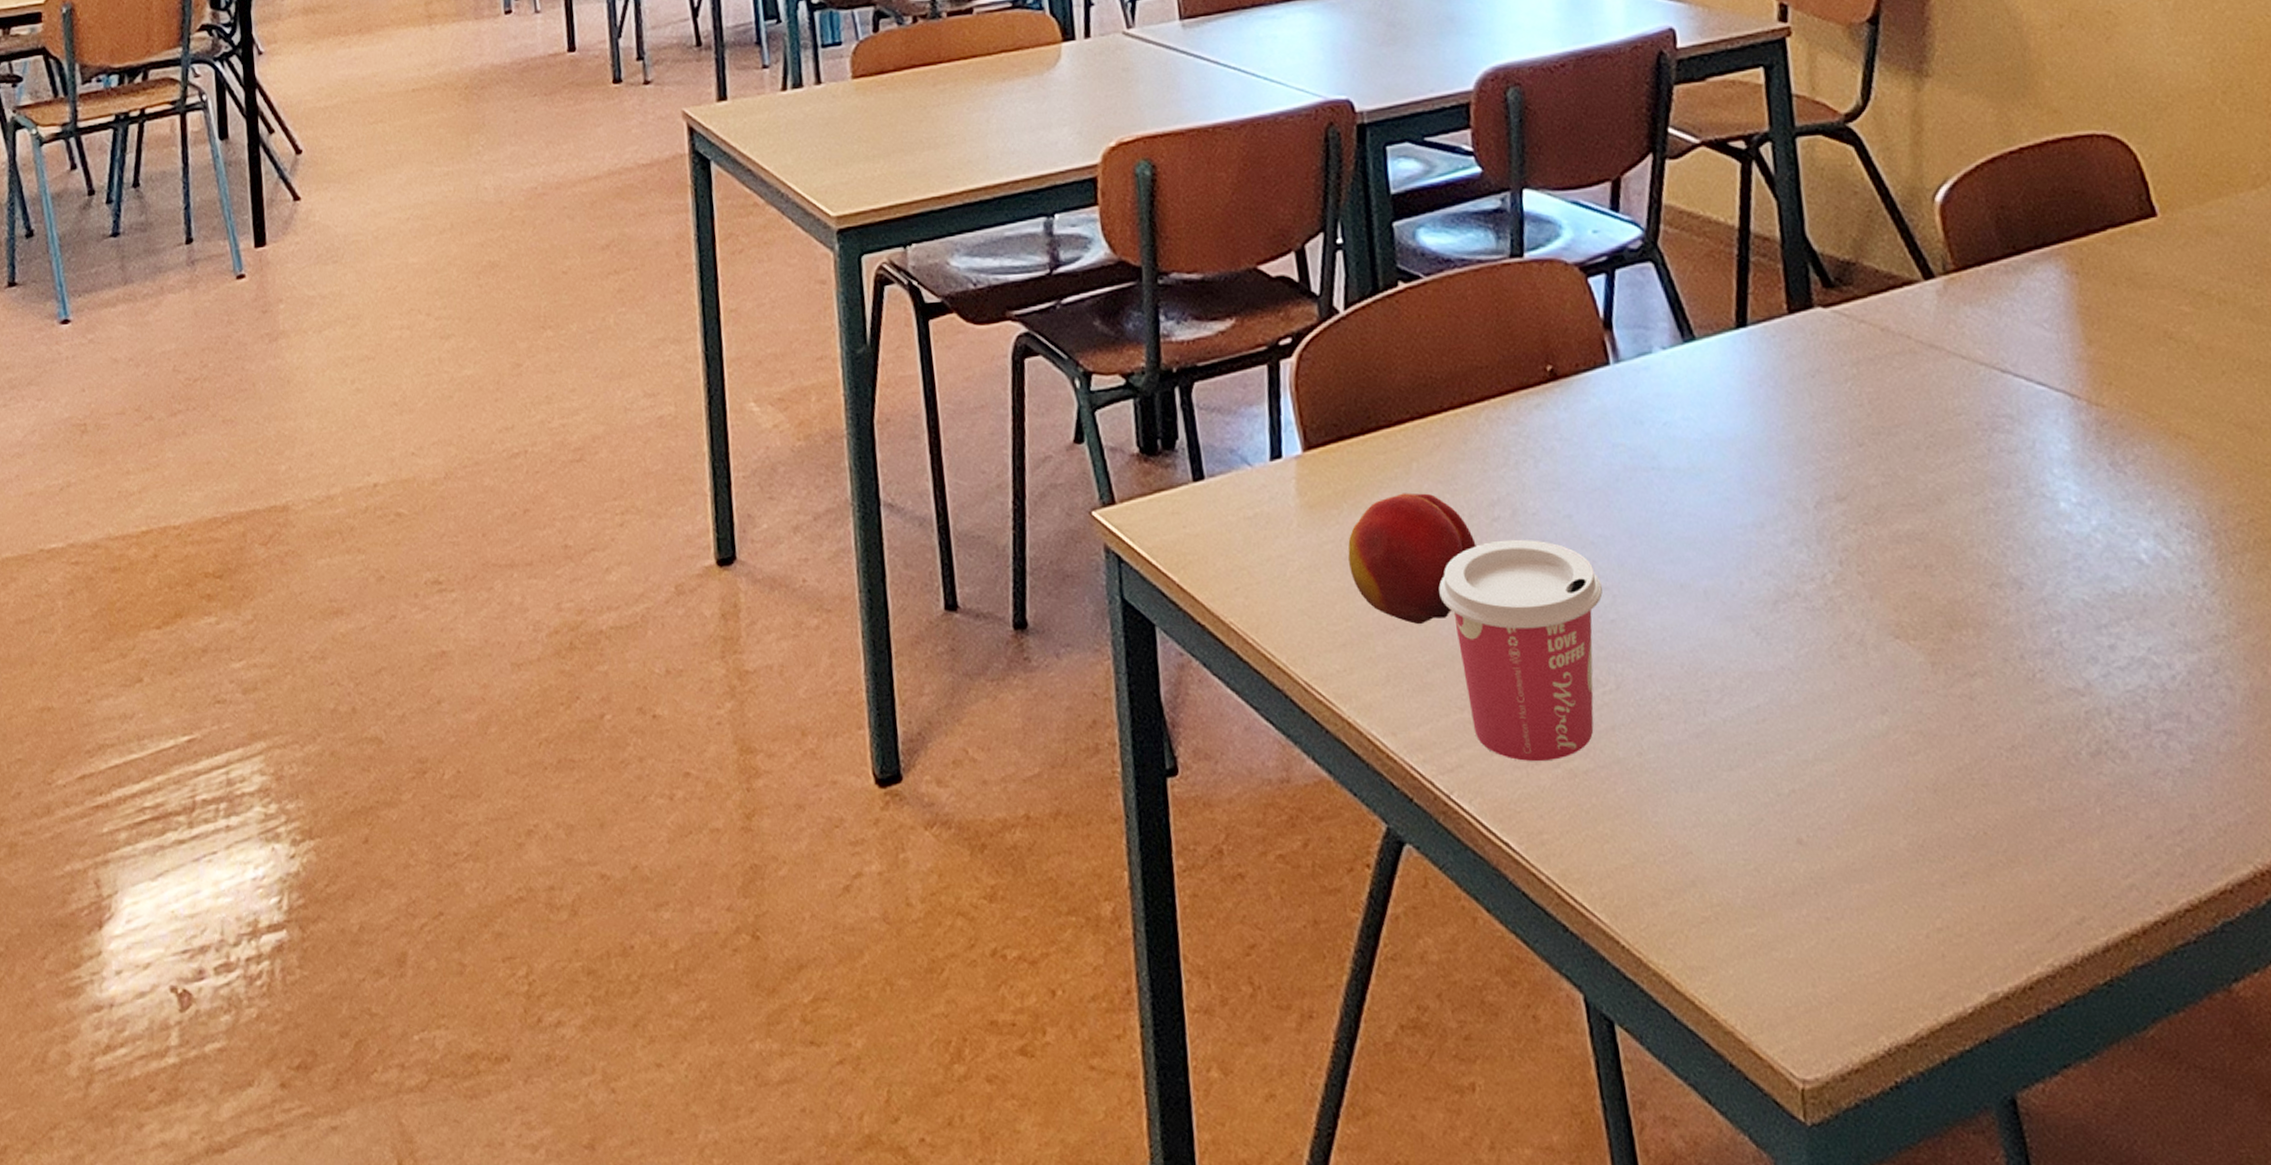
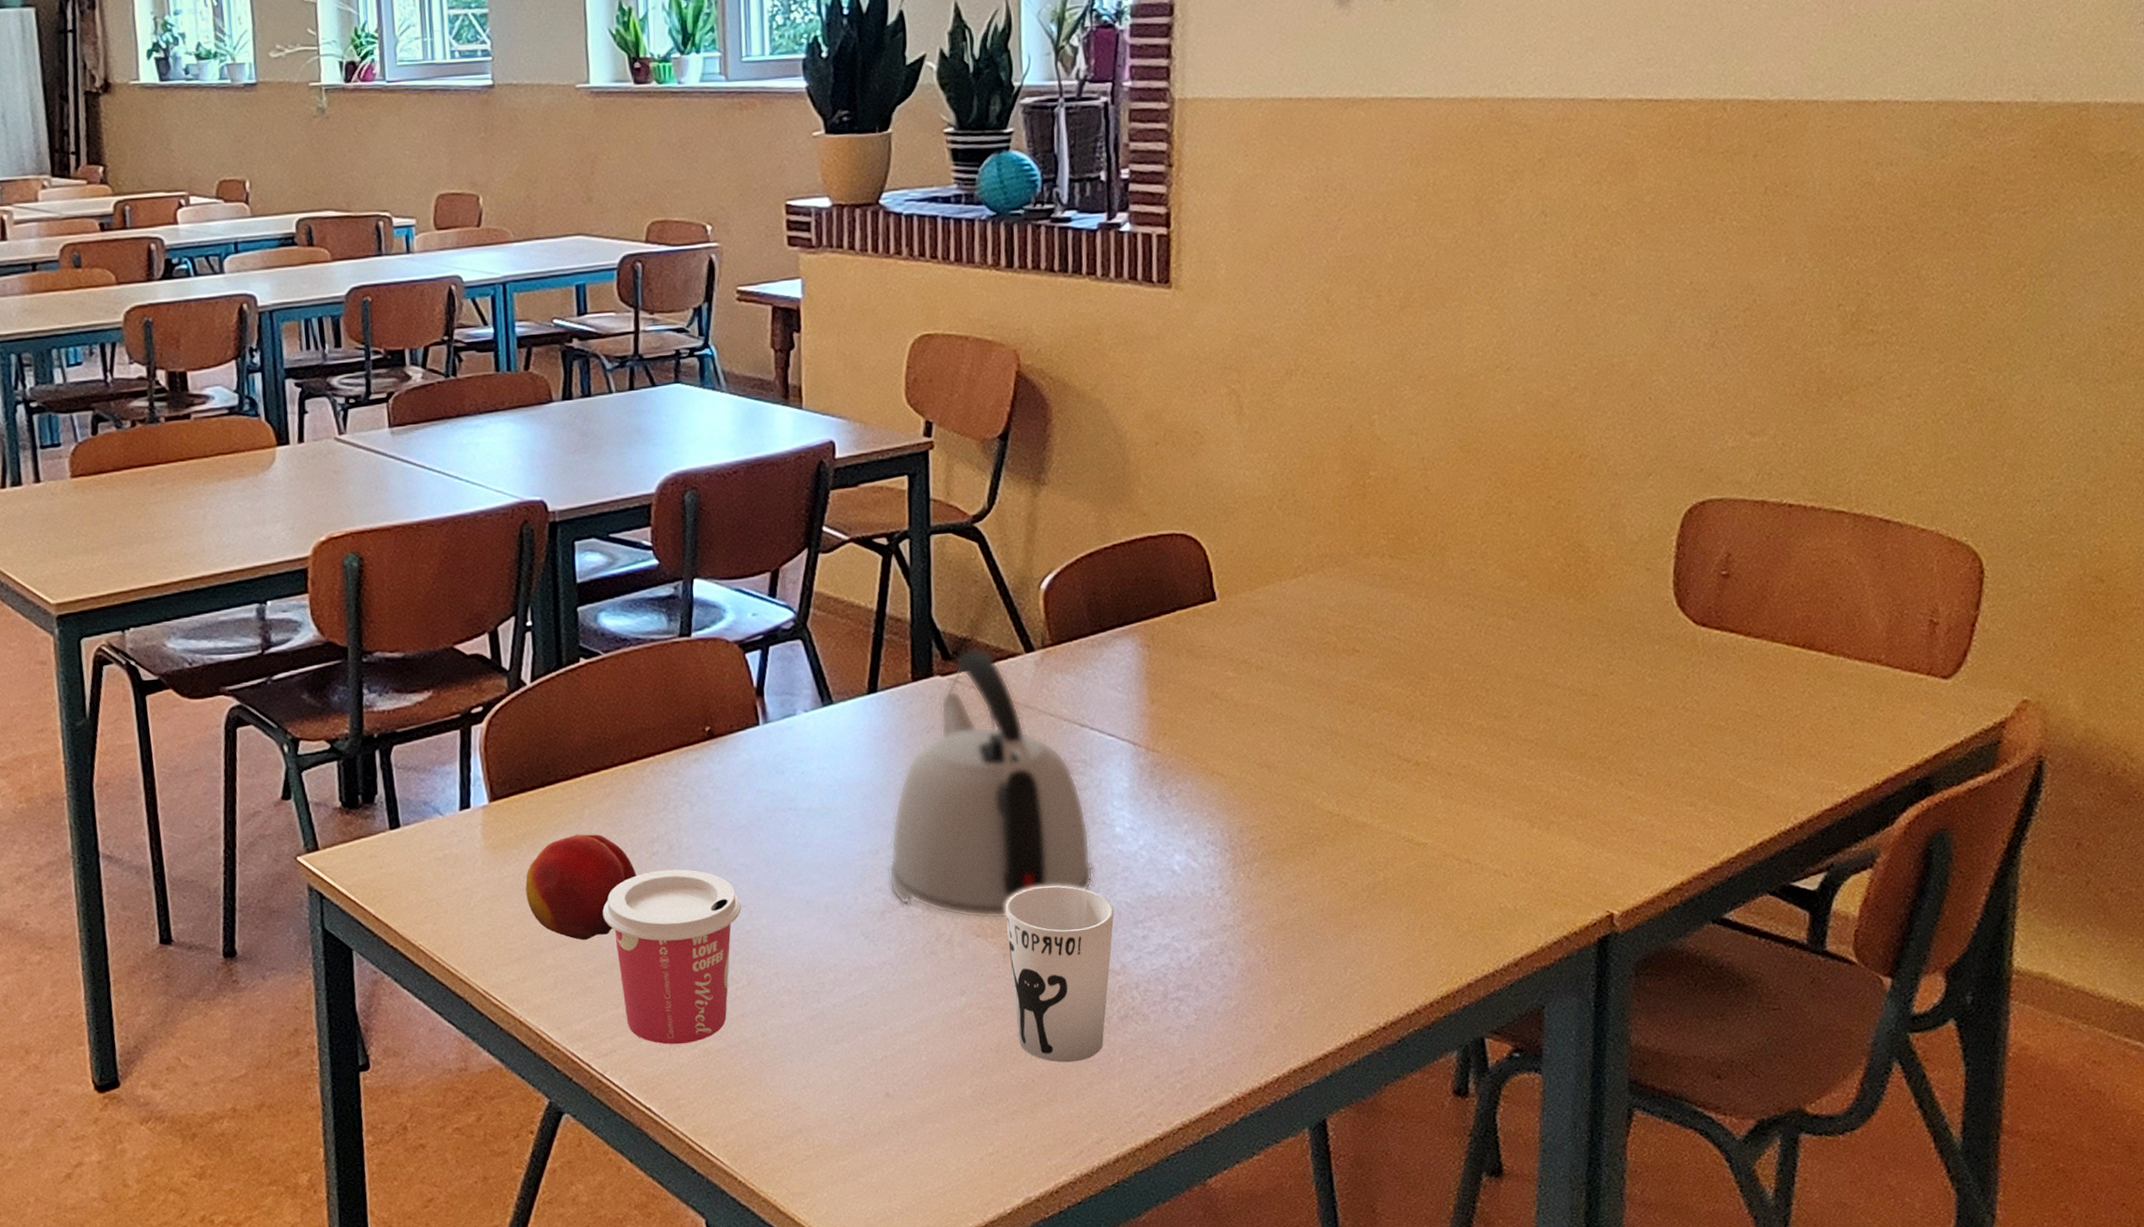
kettle: none [1778,274,2038,617] -> present [888,649,1094,920]
cup: none [1928,574,2073,811] -> present [1005,885,1115,1063]

